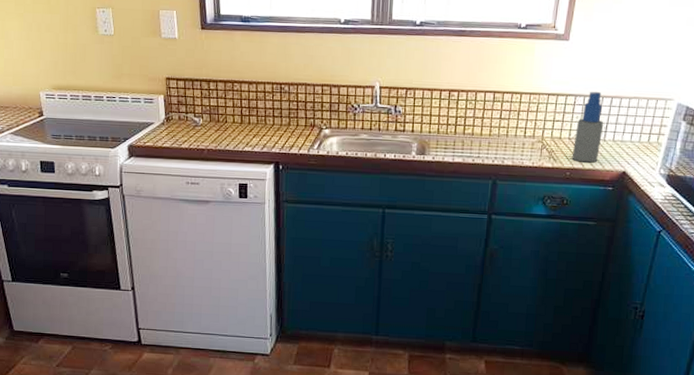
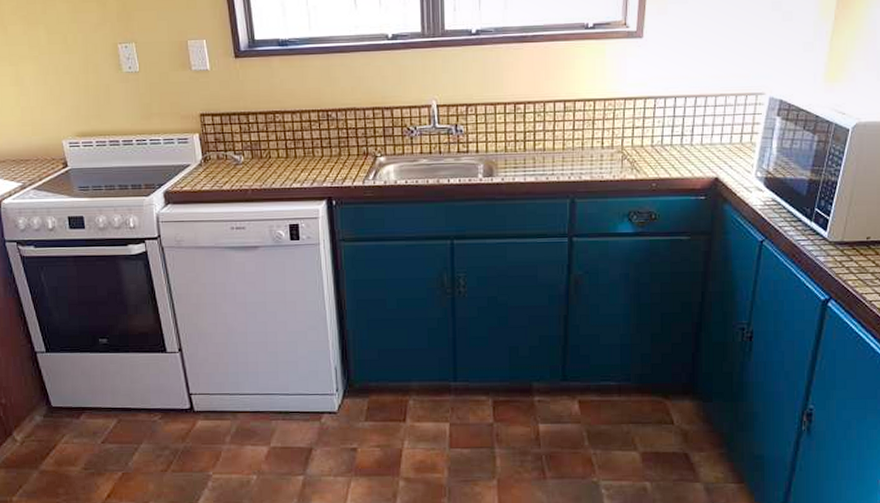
spray bottle: present [571,91,604,163] -> none [656,91,689,171]

